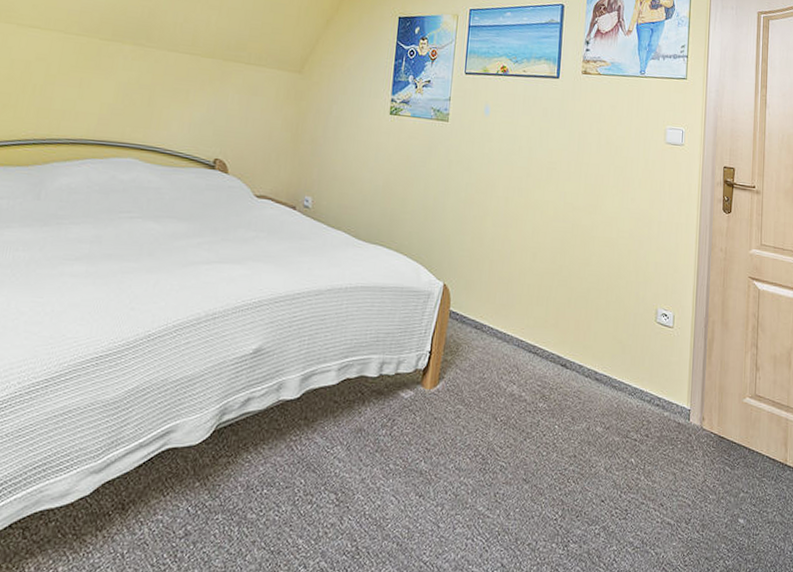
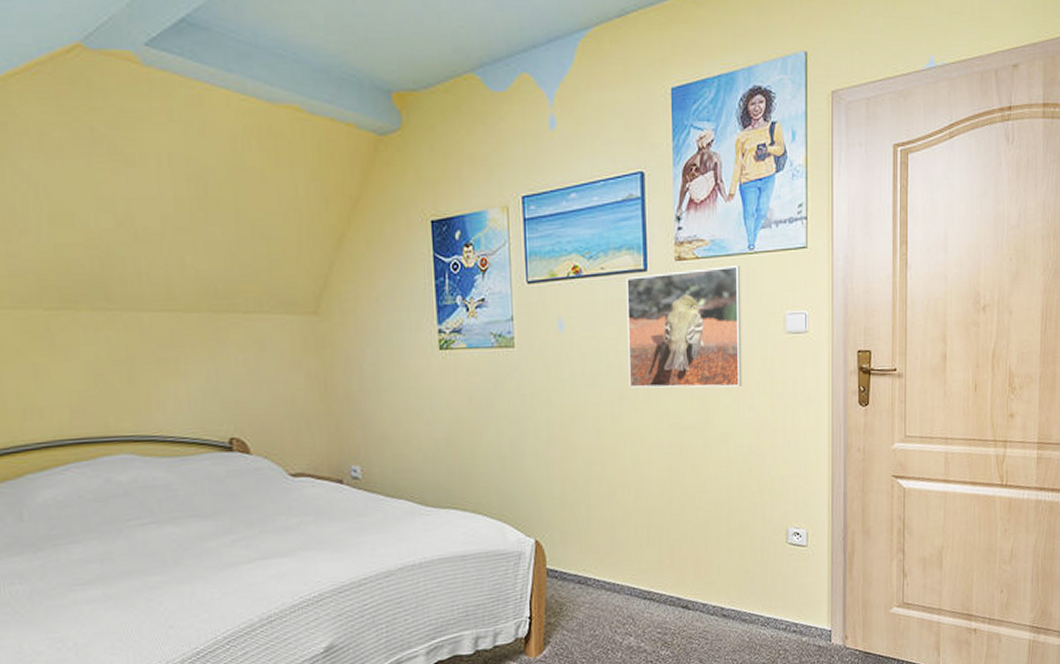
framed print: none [536,81,633,181] -> present [626,266,742,388]

